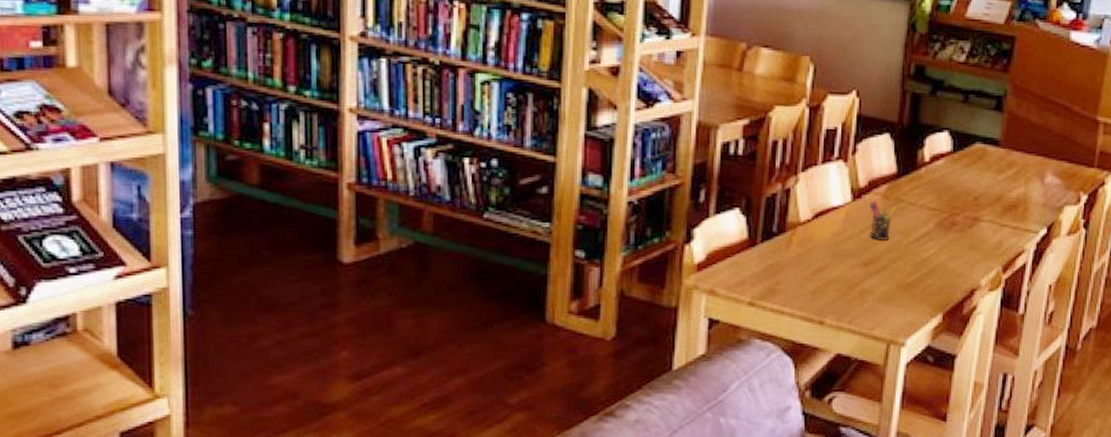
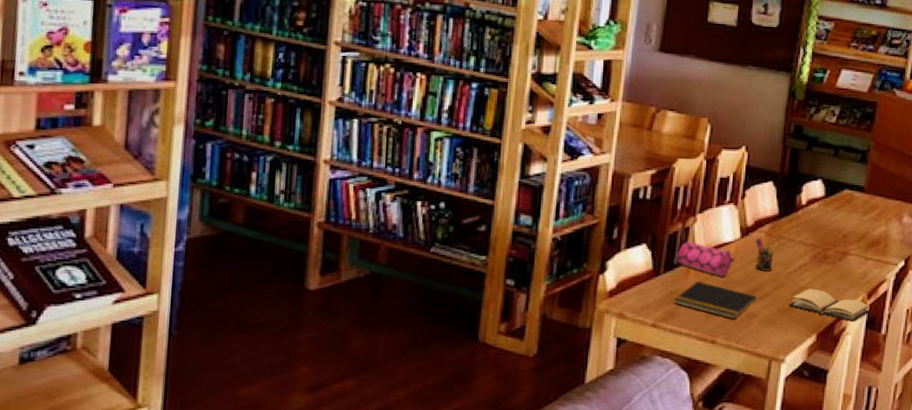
notepad: none [773,252,872,296] -> present [673,281,757,319]
pencil case: none [775,204,846,248] -> present [676,240,736,277]
book: none [909,261,1006,300] -> present [788,289,870,323]

